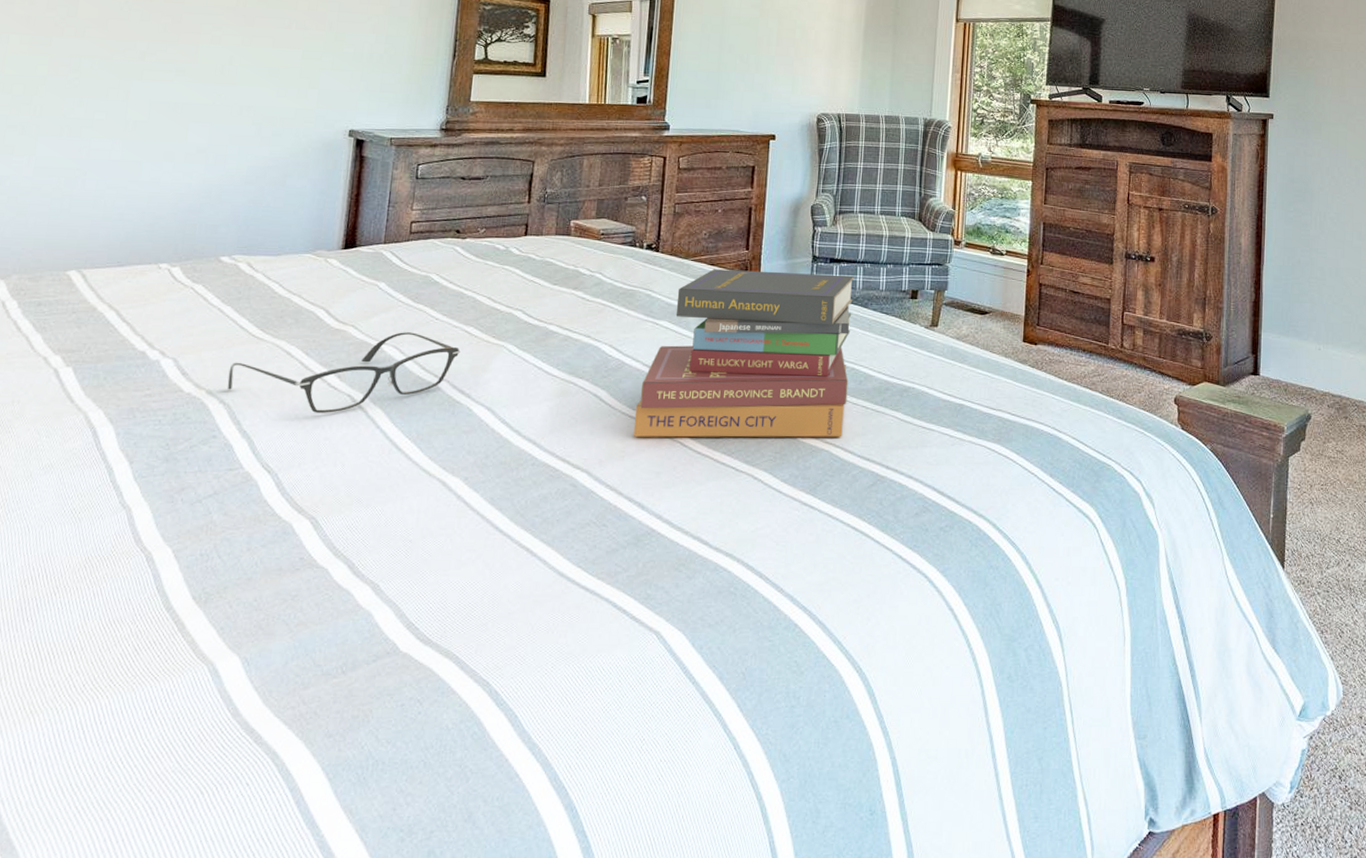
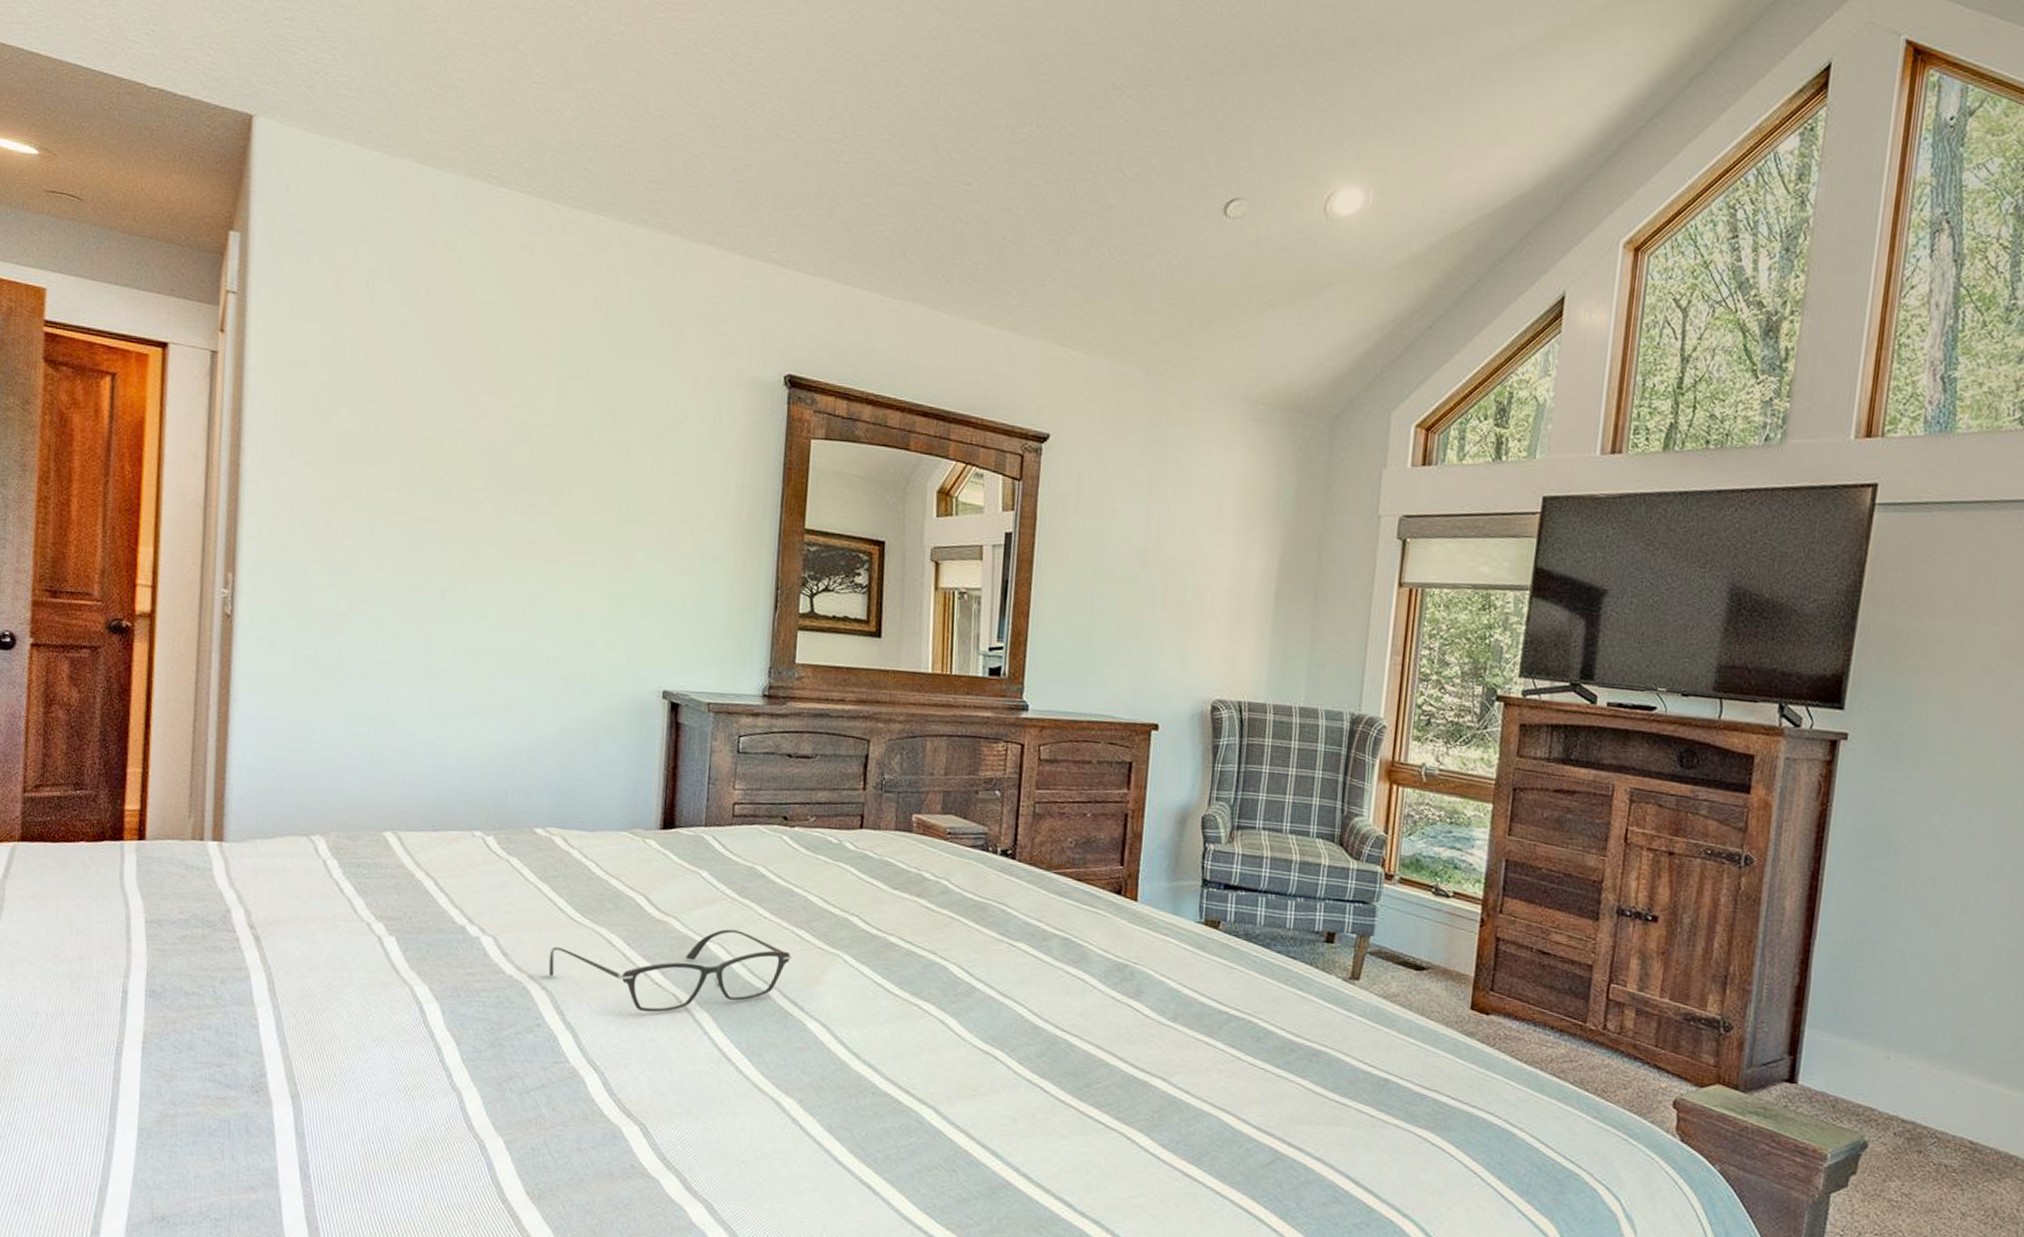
books: present [633,269,855,438] -> none [986,885,1255,1102]

